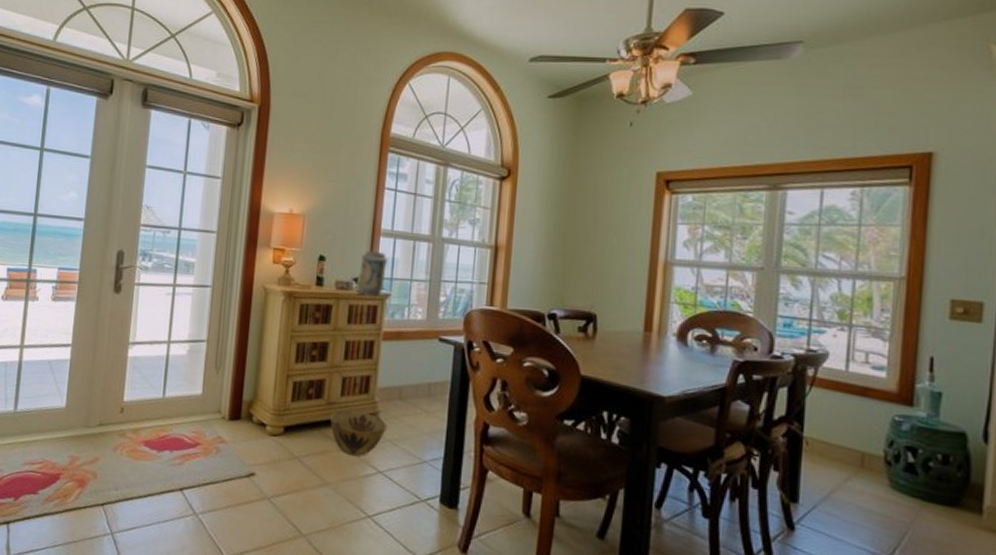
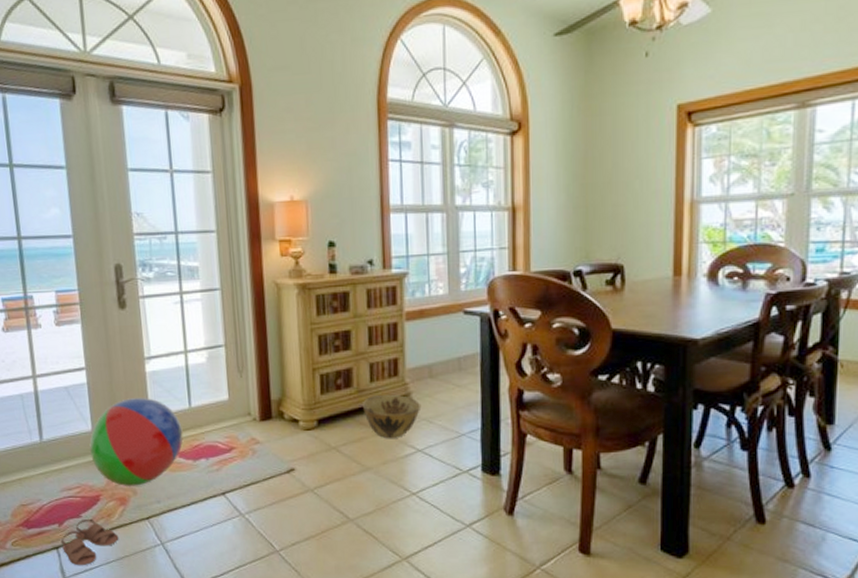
sandal: none [12,496,71,546] -> present [60,518,119,566]
beach ball: none [59,379,153,470] -> present [89,397,183,486]
decorative vase: present [356,250,389,298] -> none [371,229,402,279]

